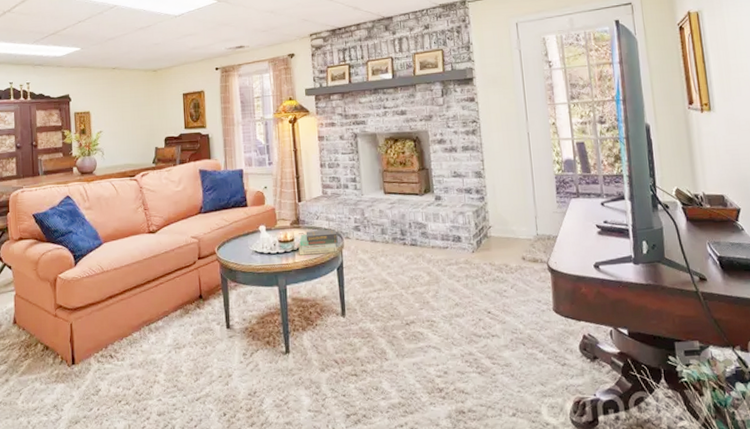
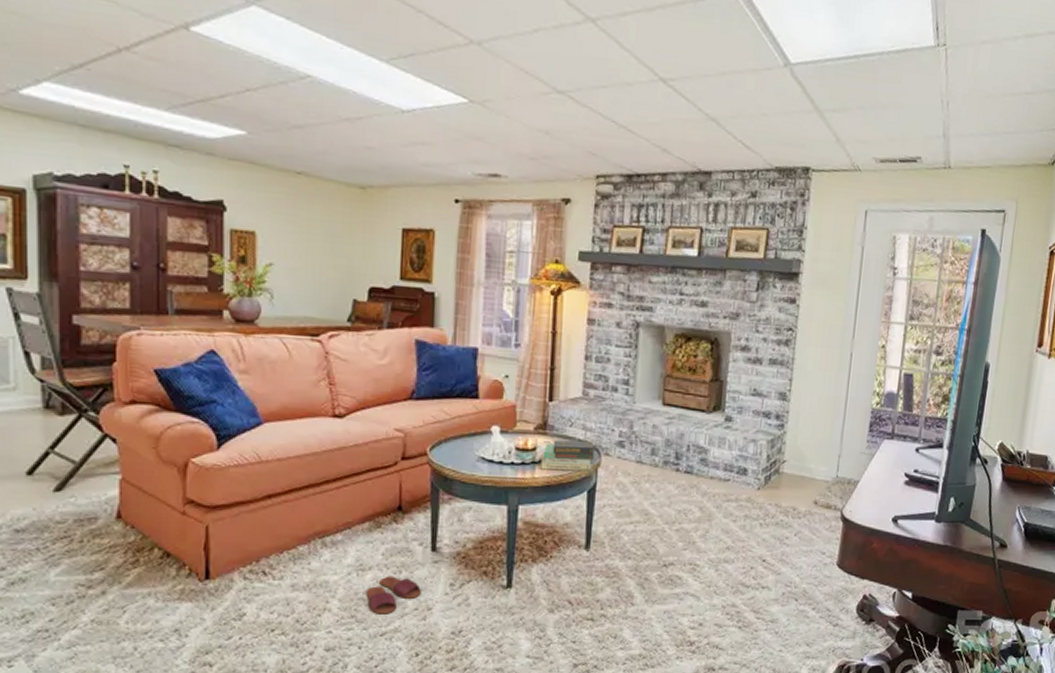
slippers: none [183,351,223,383] -> present [366,576,421,614]

